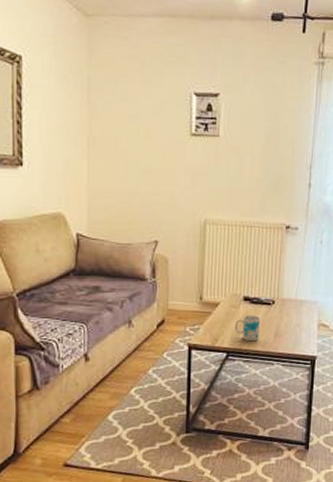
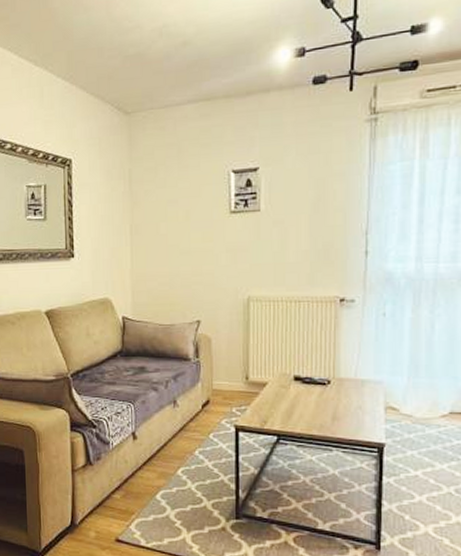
mug: present [234,315,261,342] -> none [285,396,315,425]

